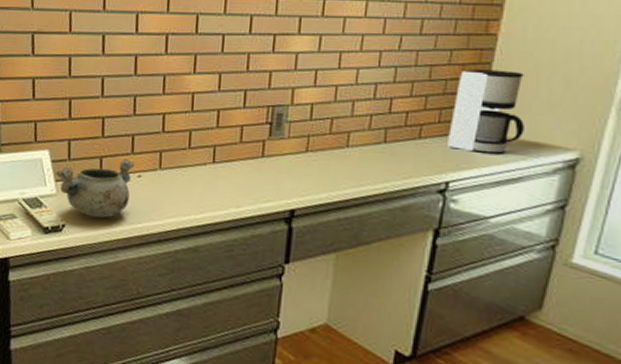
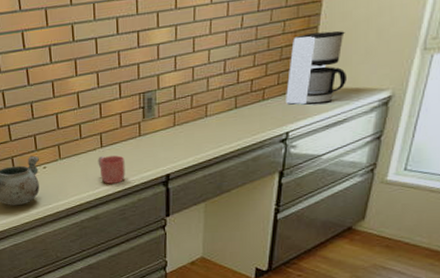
mug: none [206,173,241,211] -> present [98,155,125,184]

